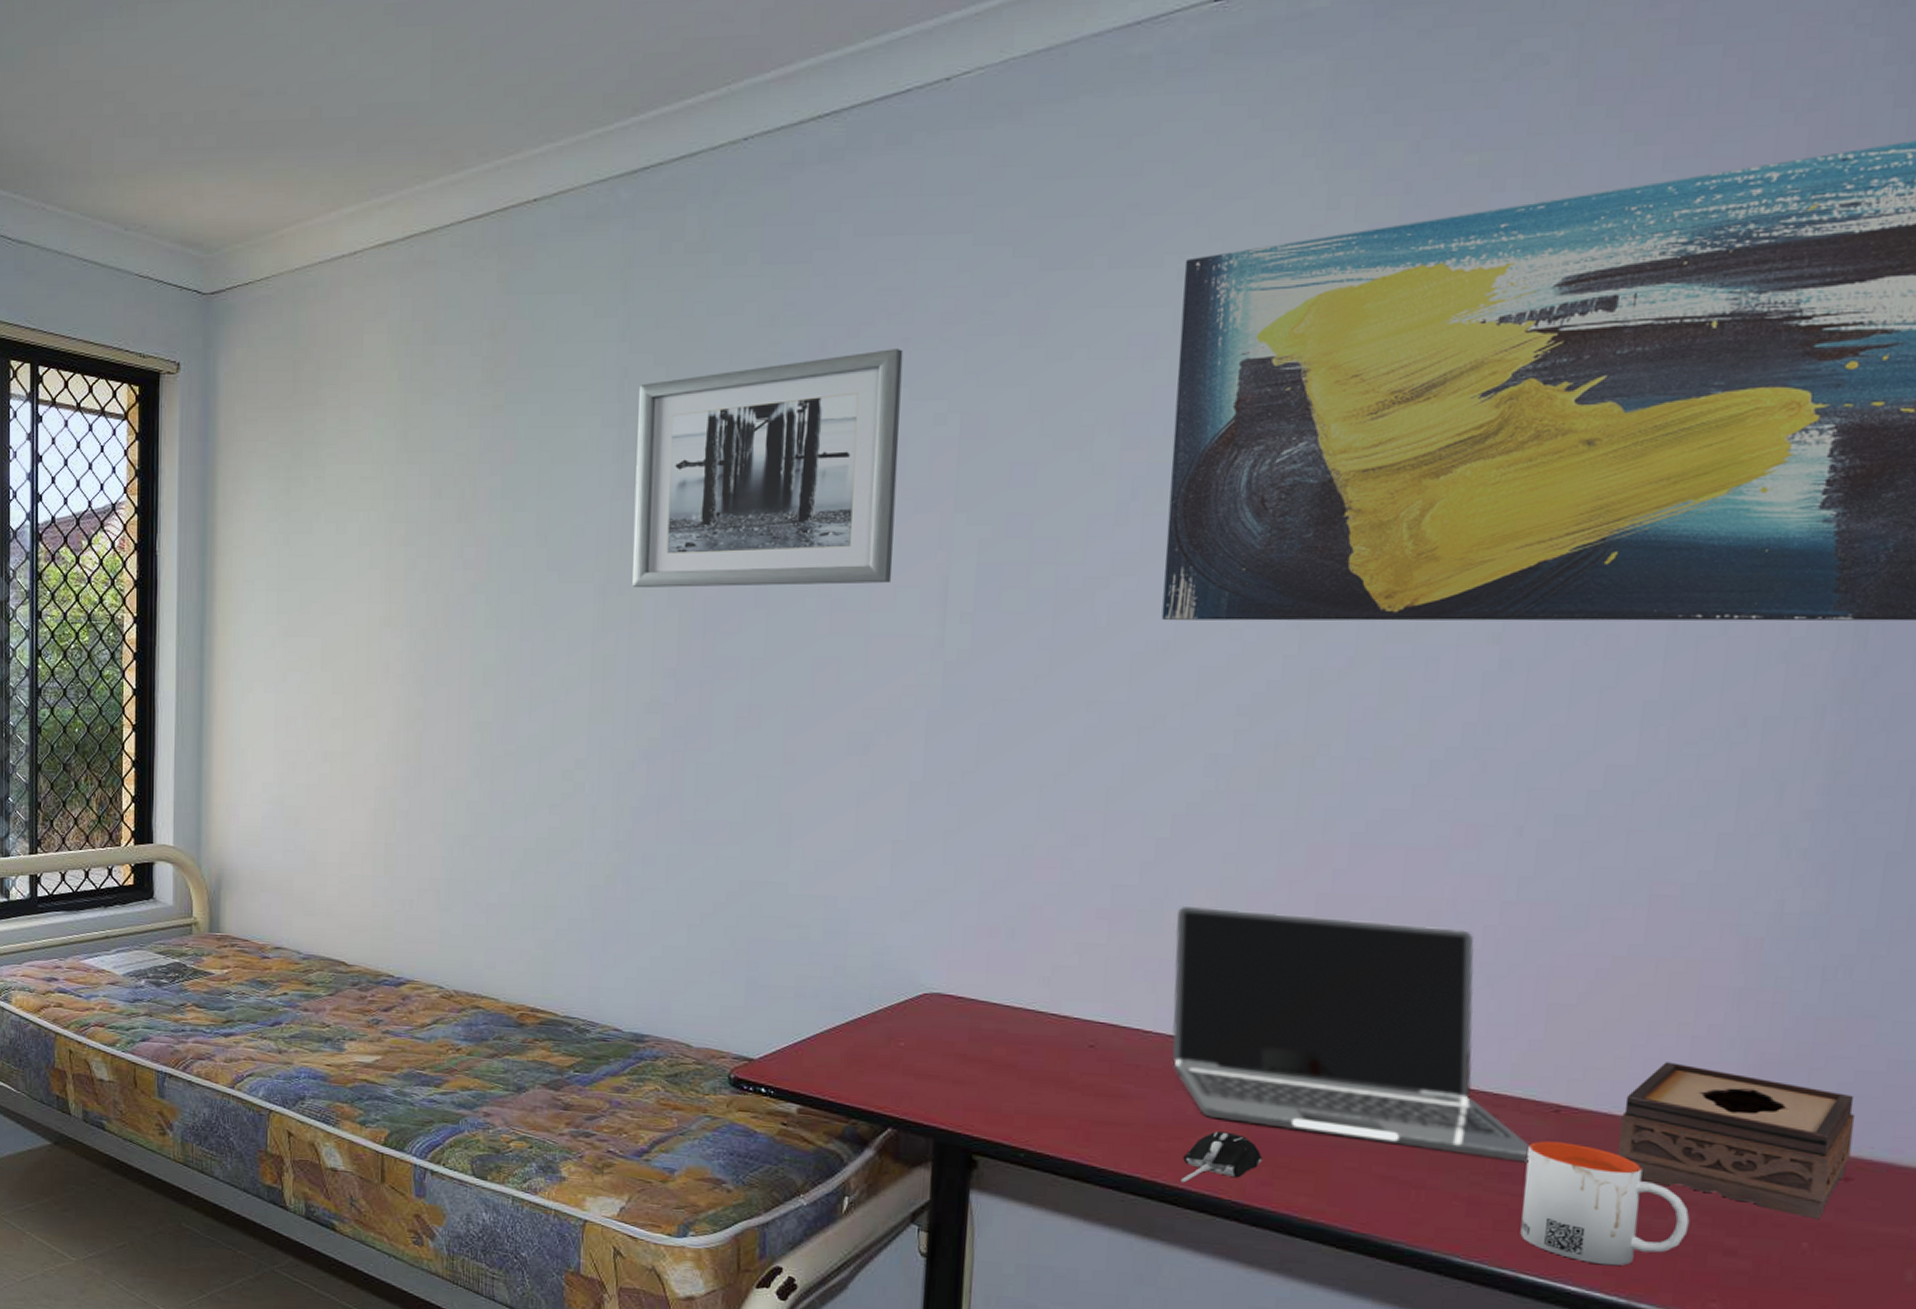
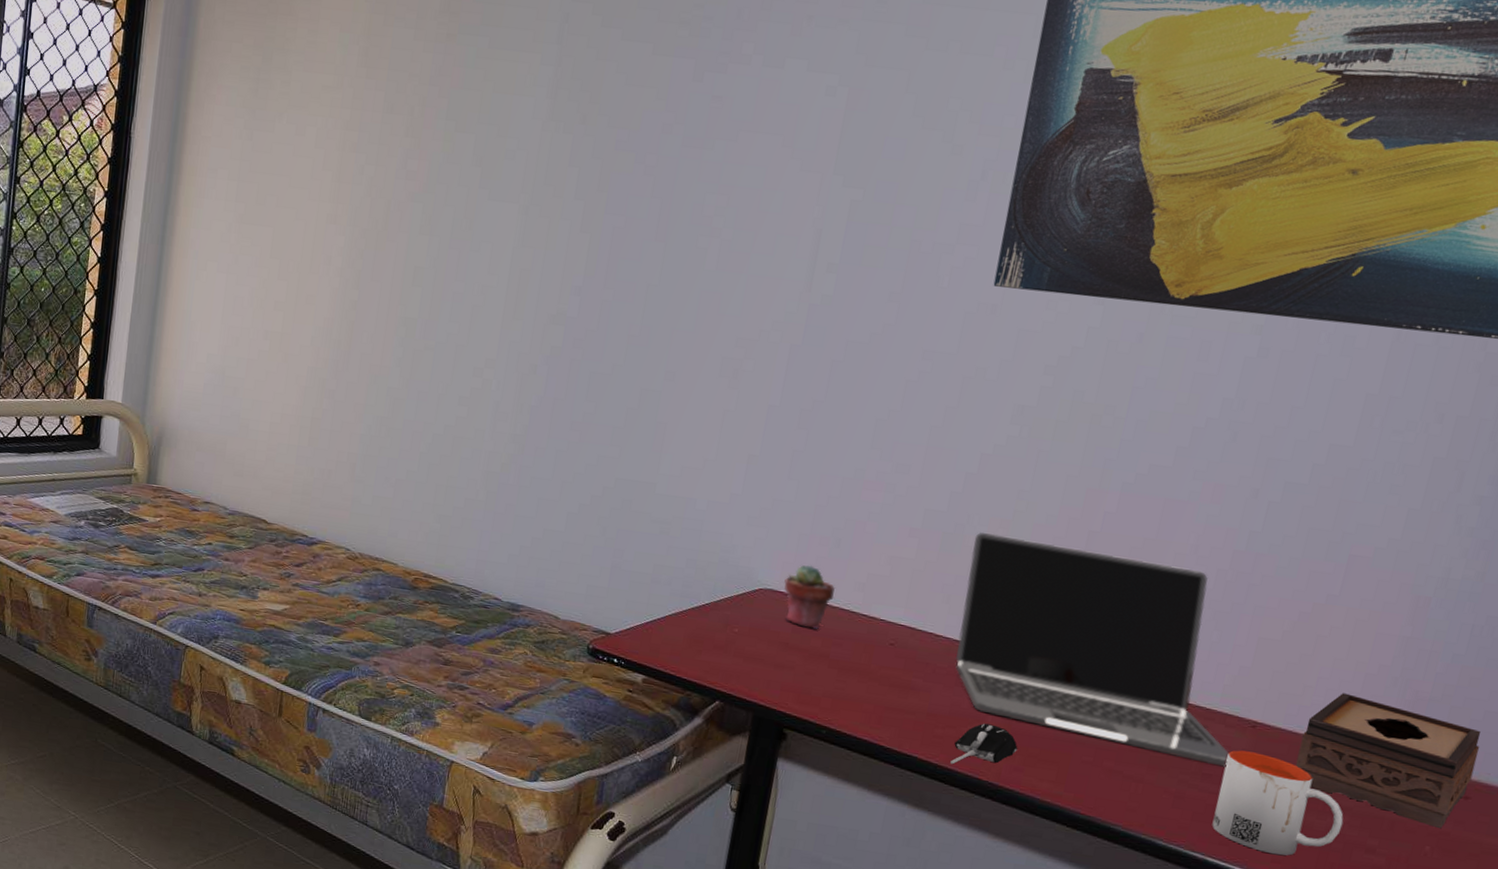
wall art: present [632,349,903,588] -> none [552,23,807,231]
potted succulent: none [953,961,1016,1035] -> present [784,565,836,629]

